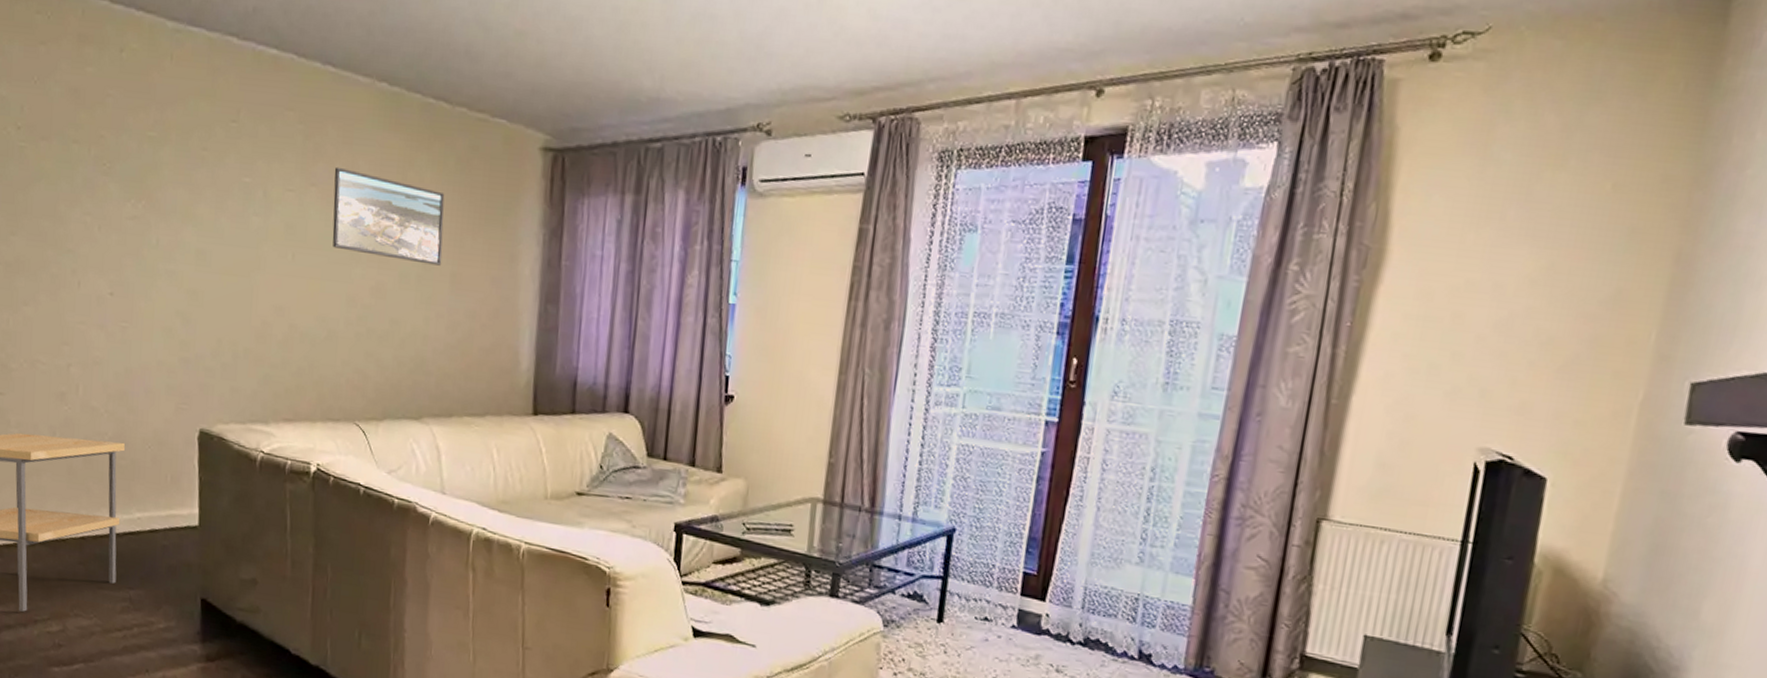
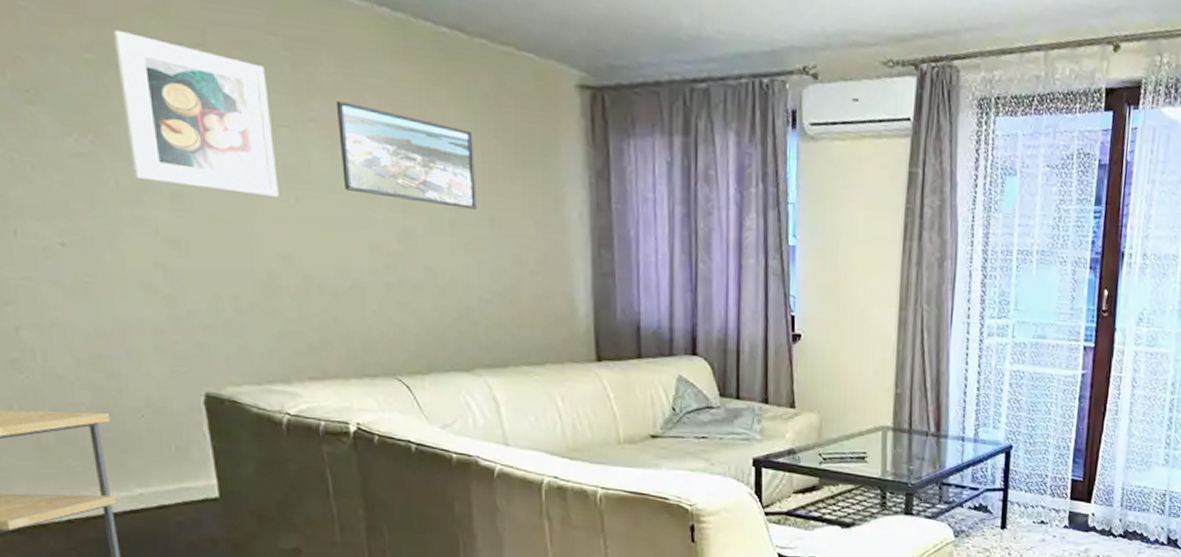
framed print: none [171,111,282,255] -> present [114,29,279,198]

